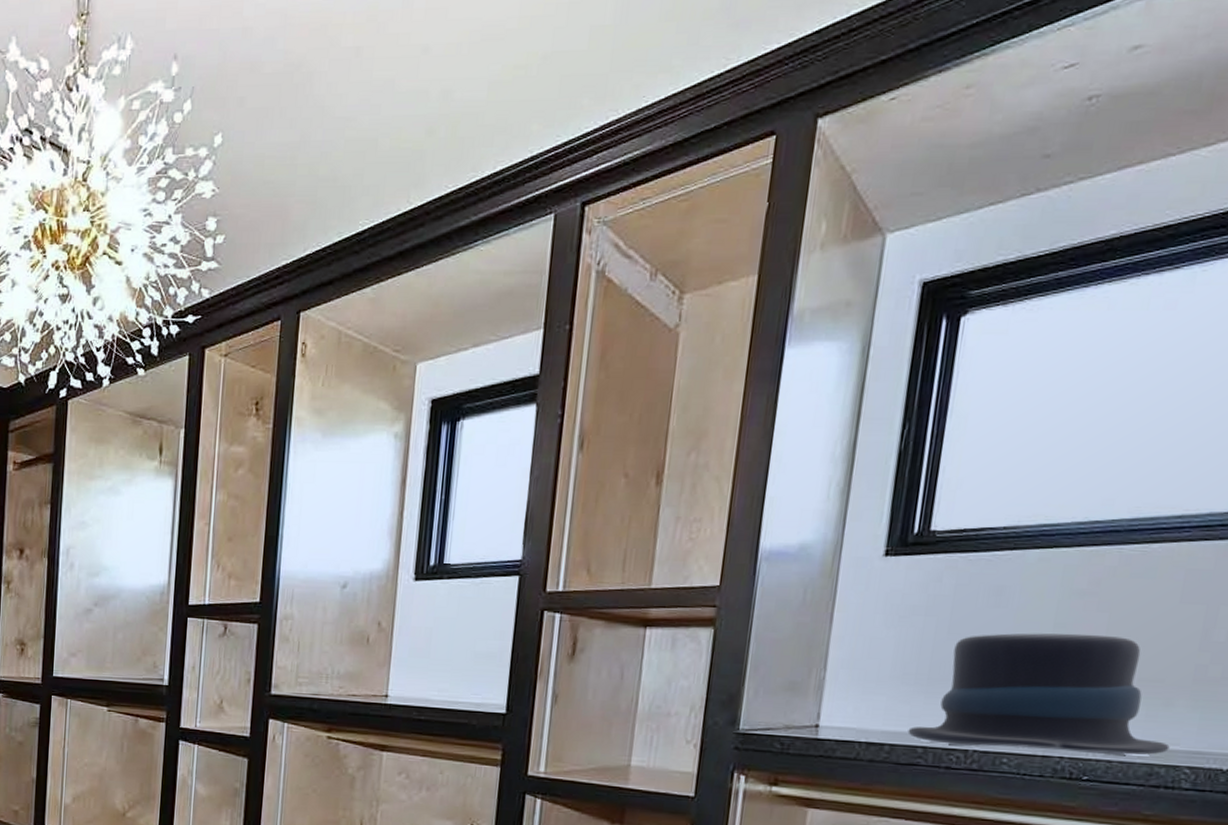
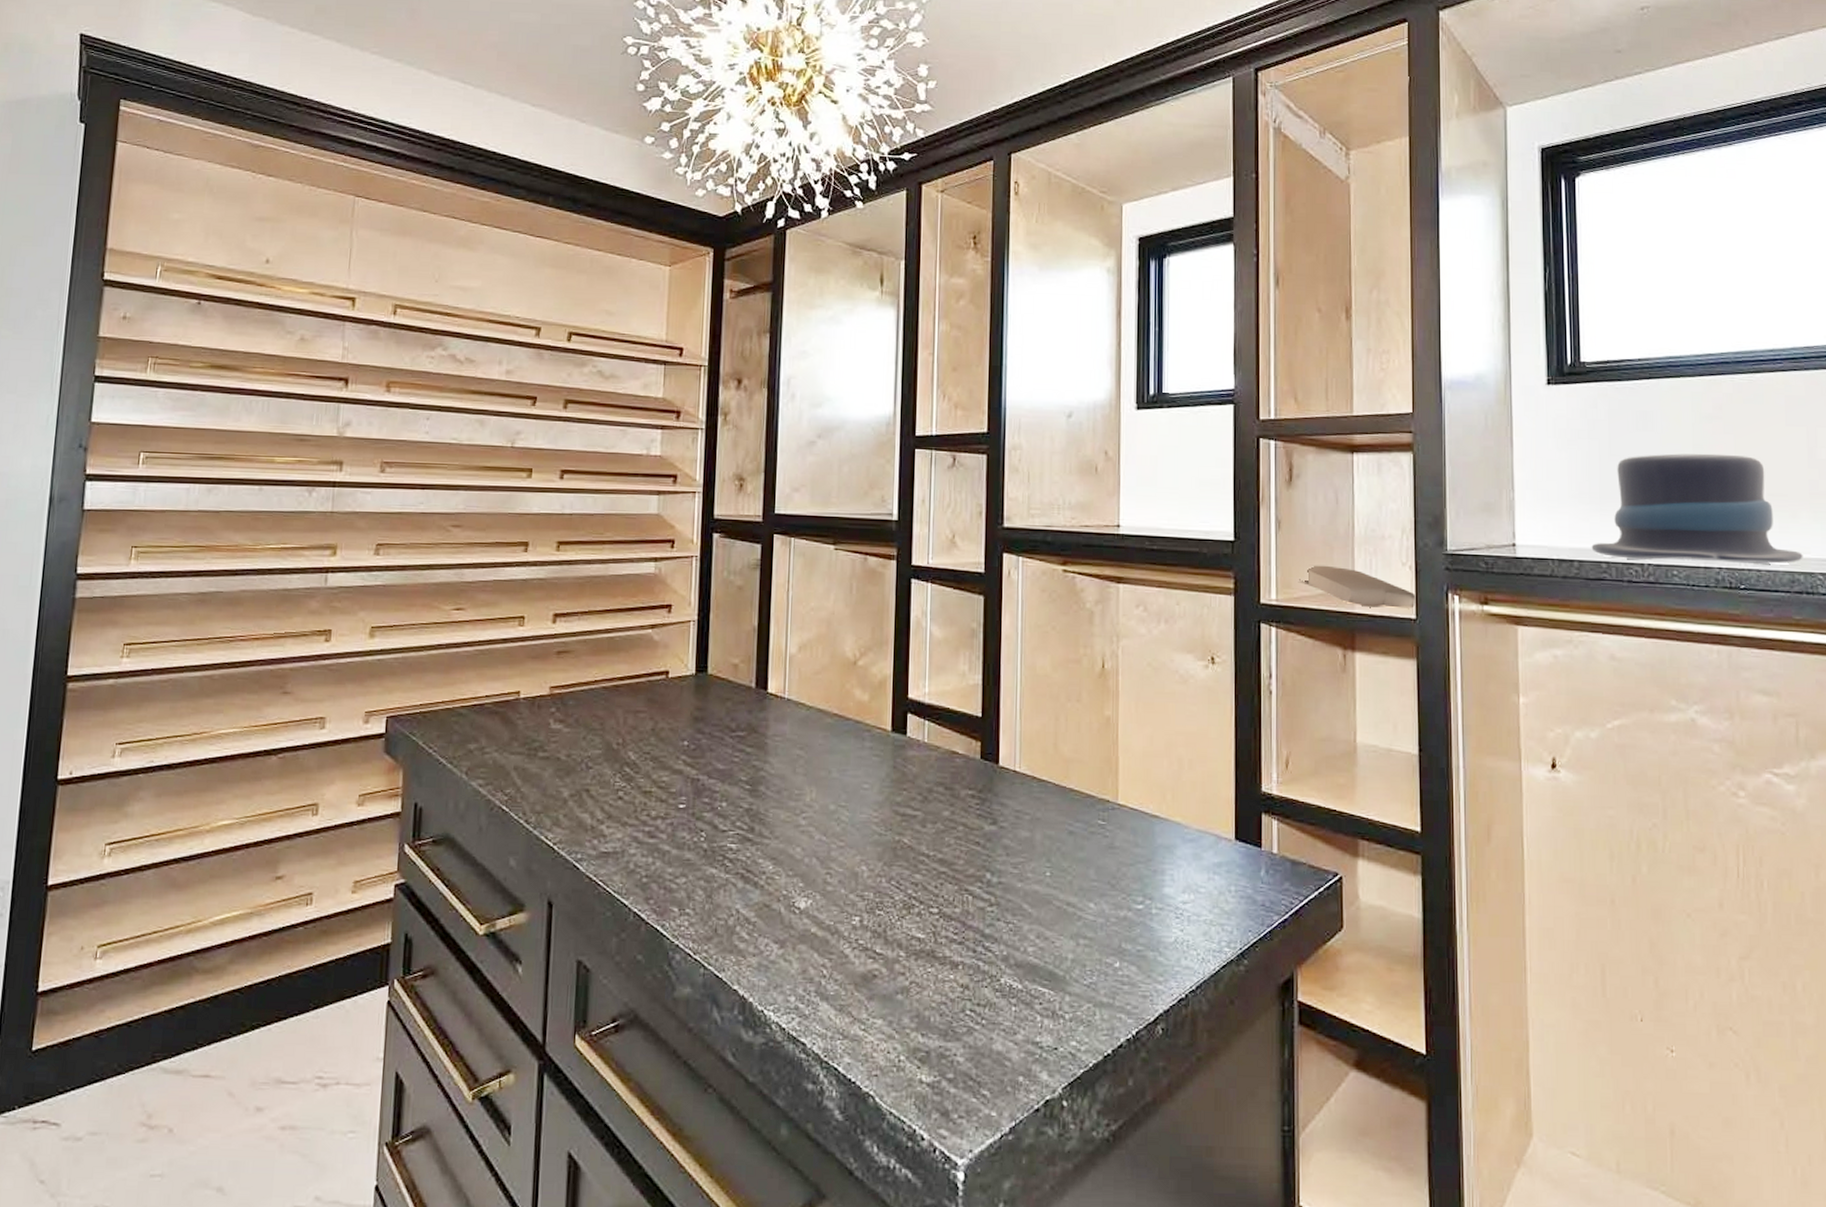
clutch bag: none [570,739,696,787] -> present [1298,565,1415,609]

